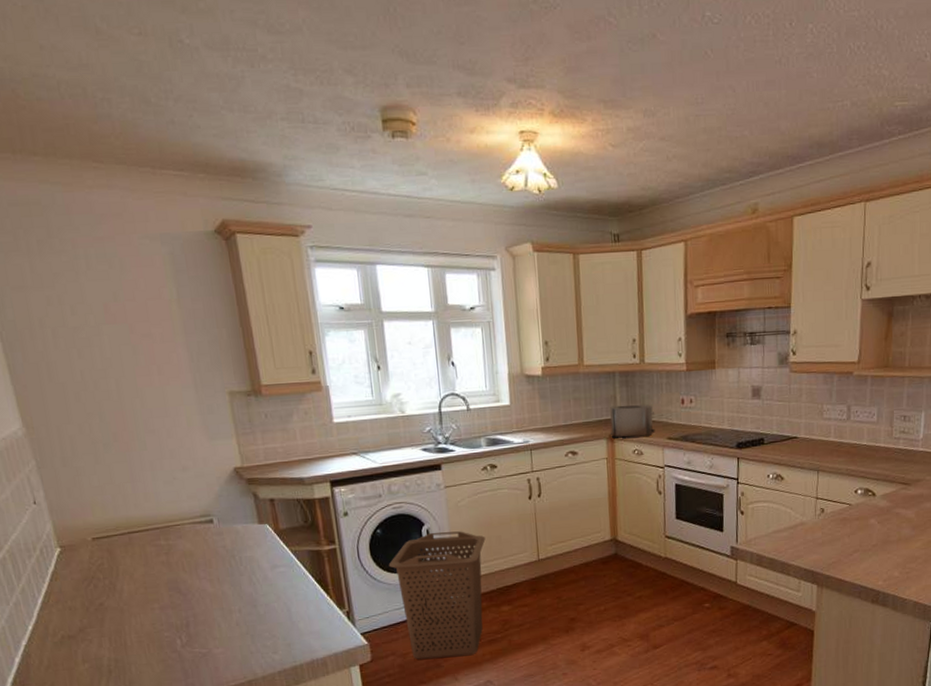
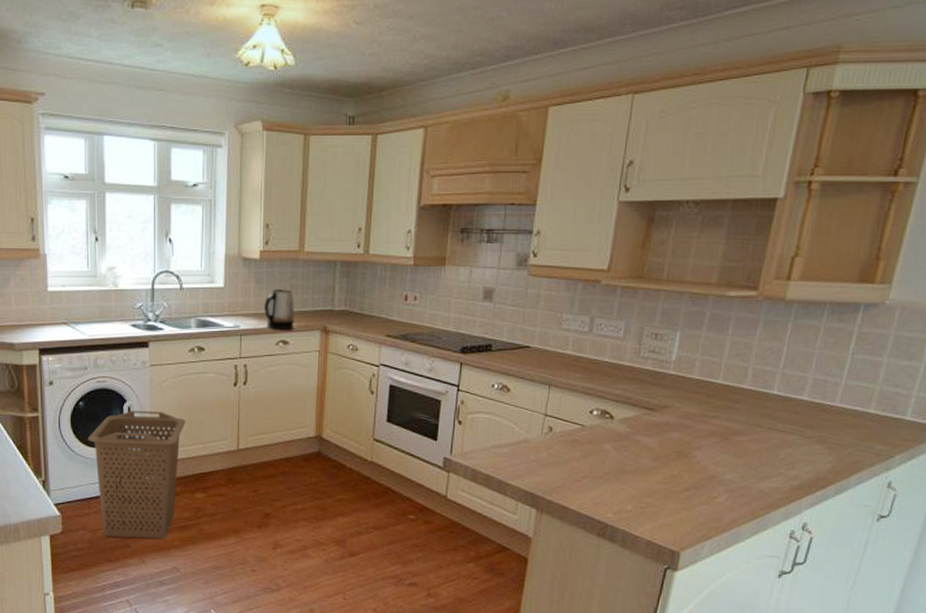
kettle: none [550,401,581,442] -> present [264,288,294,330]
toaster: present [609,404,655,438] -> none [326,296,375,333]

